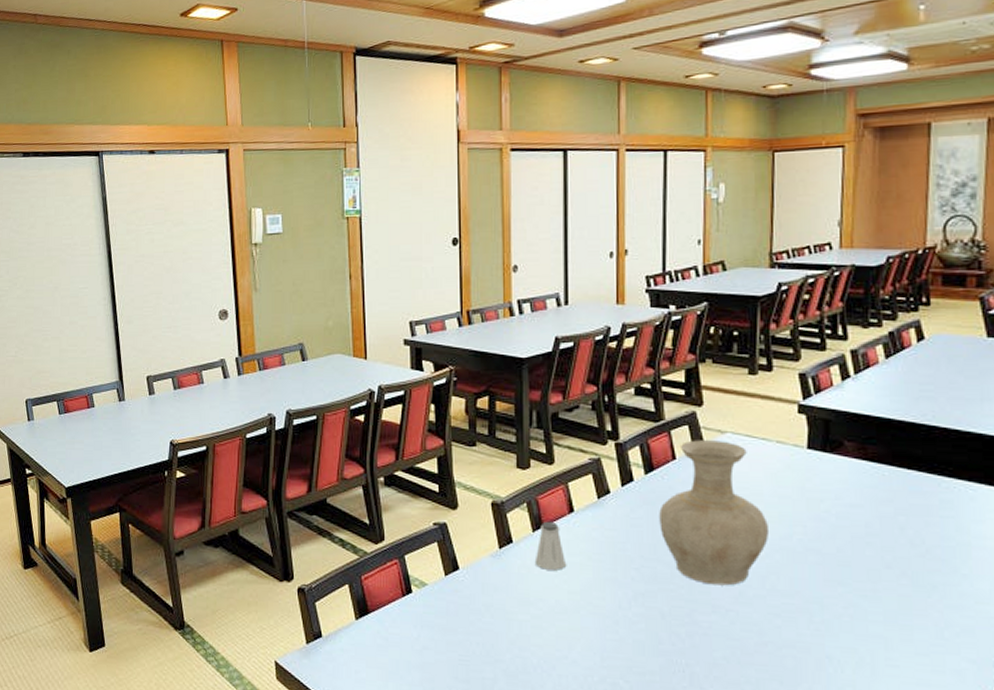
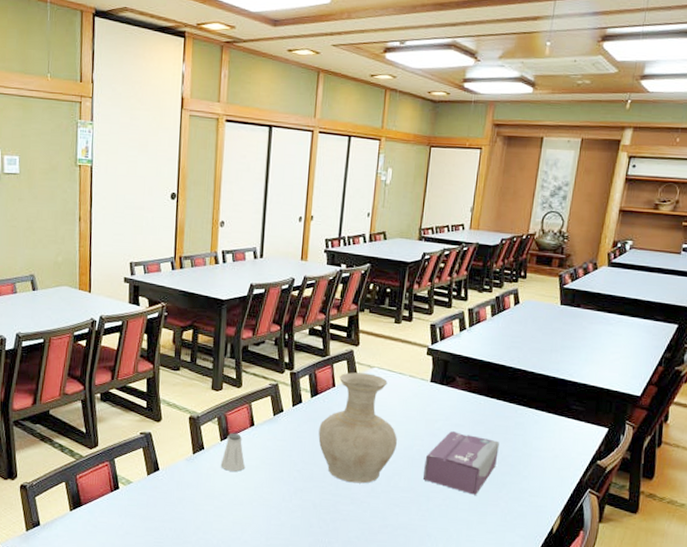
tissue box: none [811,514,920,602] -> present [423,431,499,495]

